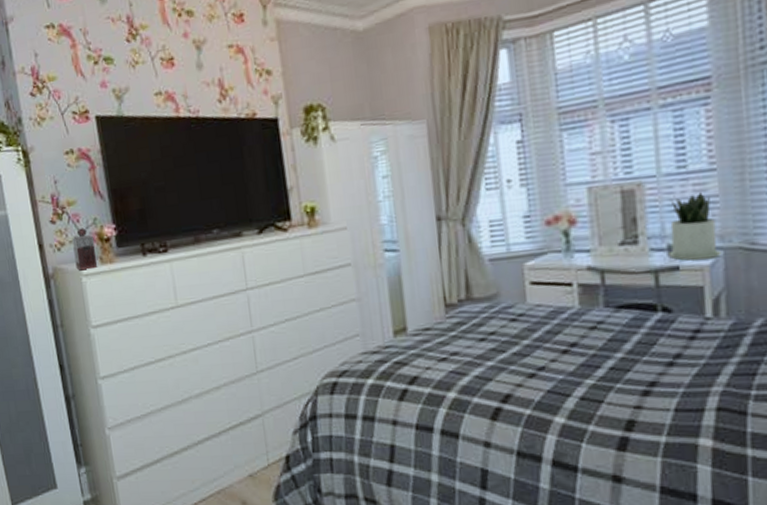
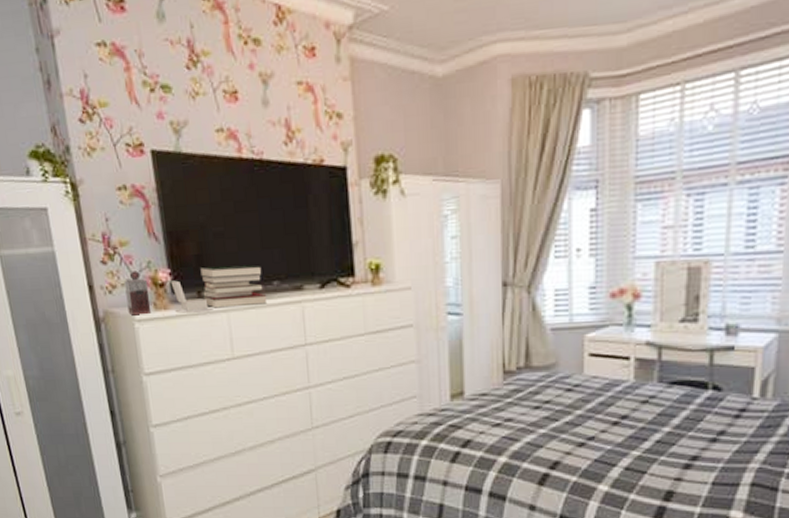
jewelry box: none [111,234,158,266] -> present [166,280,215,314]
books: none [142,215,208,259] -> present [199,265,268,309]
planter: present [669,192,722,261] -> none [726,274,777,341]

